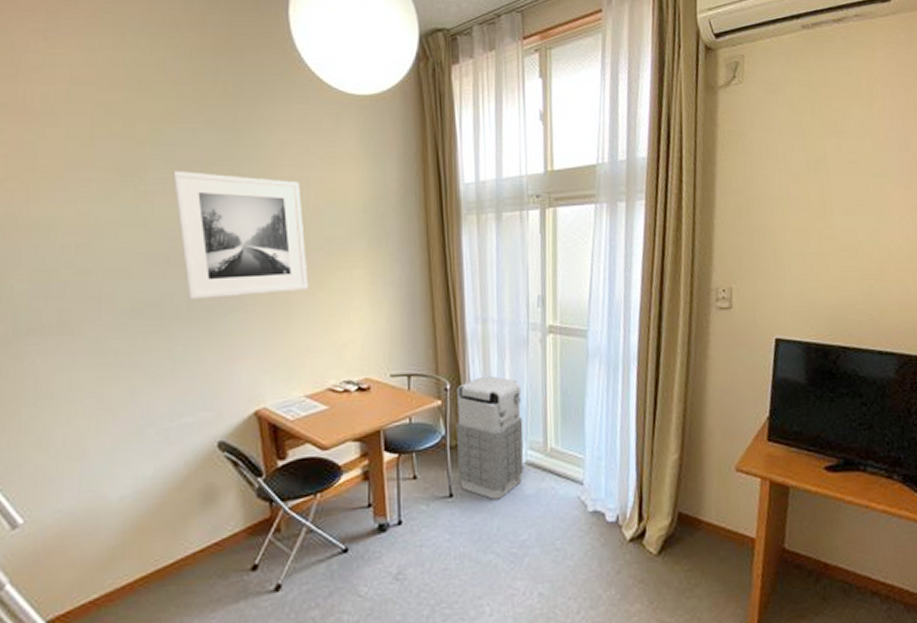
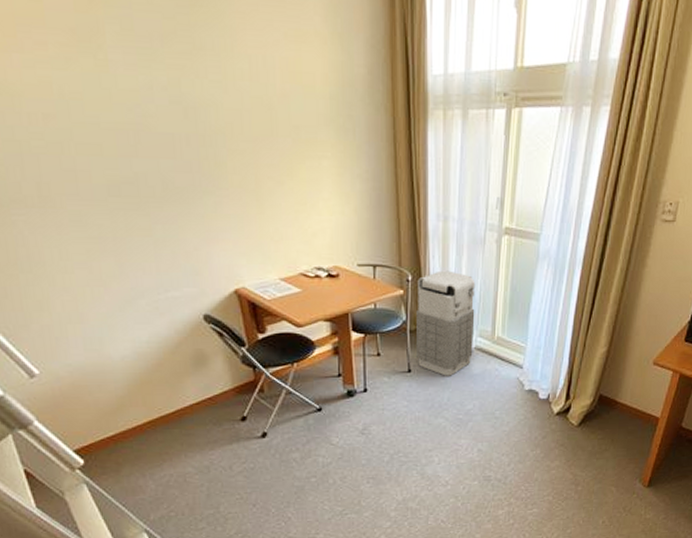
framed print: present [173,171,309,299] -> none [131,39,279,180]

